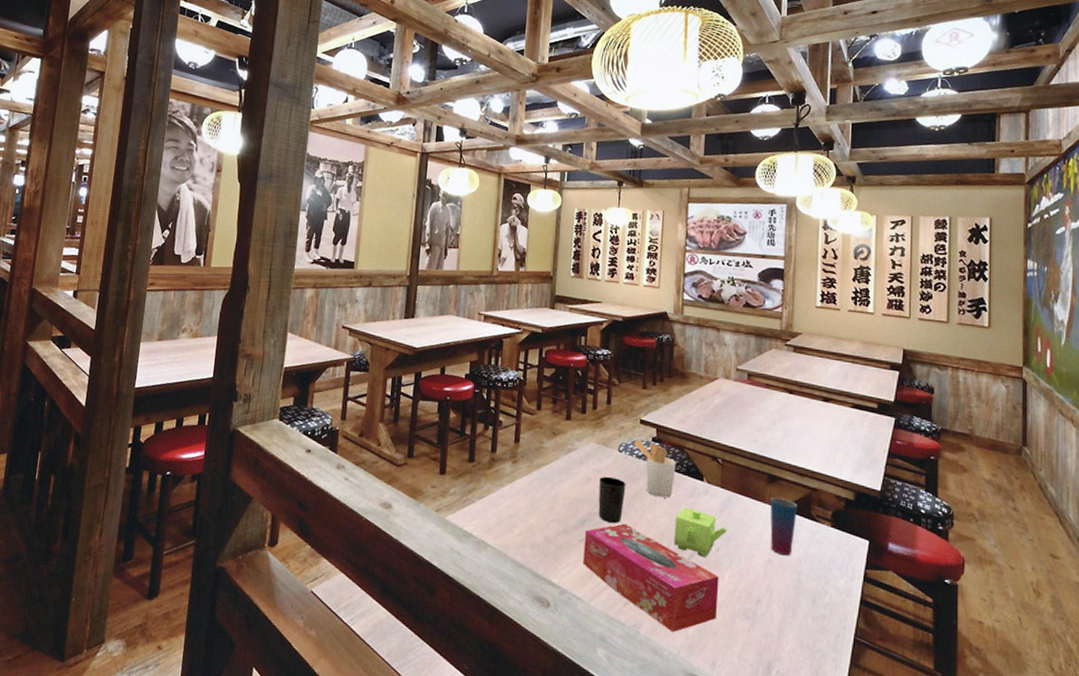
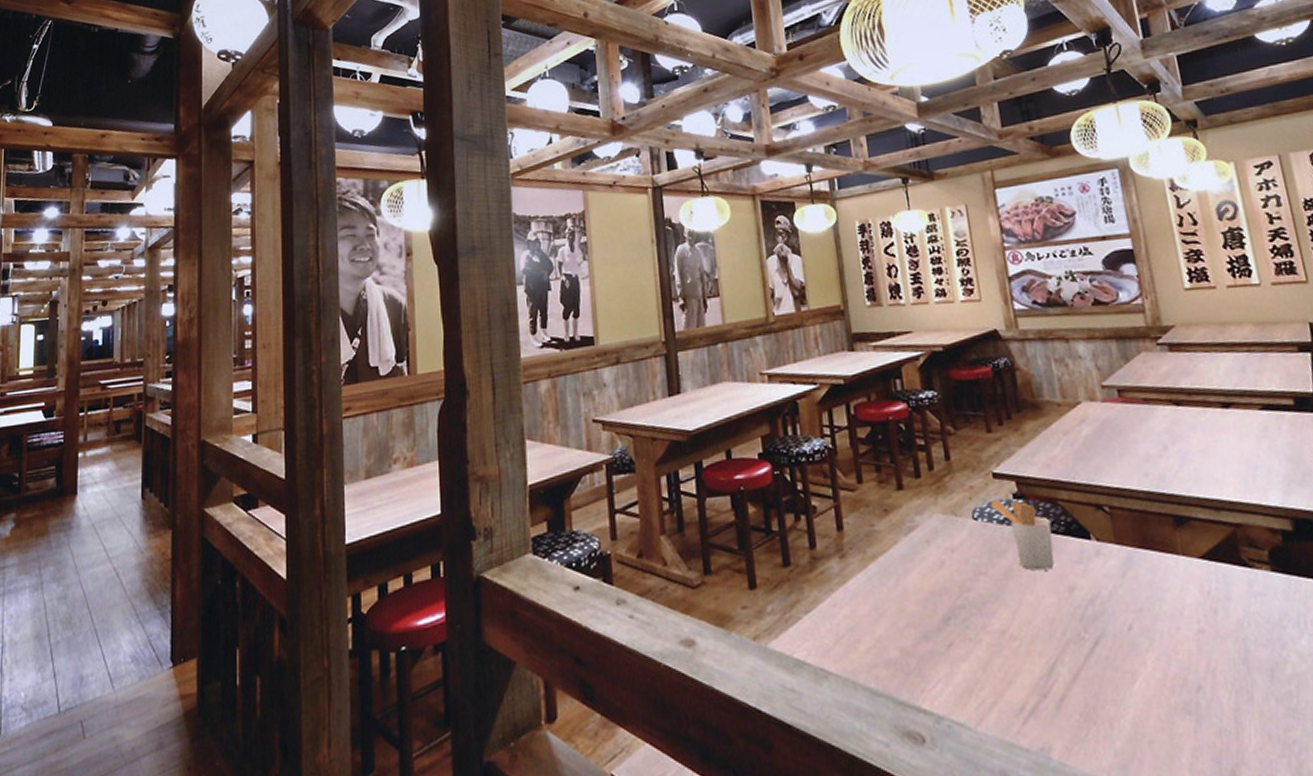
tissue box: present [583,523,719,633] -> none [951,613,1148,751]
cup: present [598,476,626,524] -> none [956,554,996,617]
teapot: present [673,508,727,558] -> none [1064,578,1136,641]
cup: present [770,497,798,556] -> none [1183,544,1228,621]

